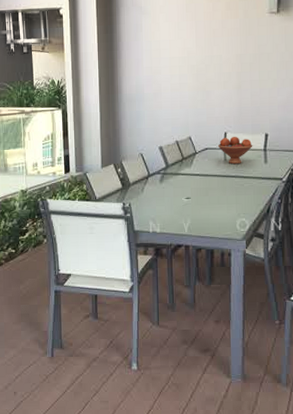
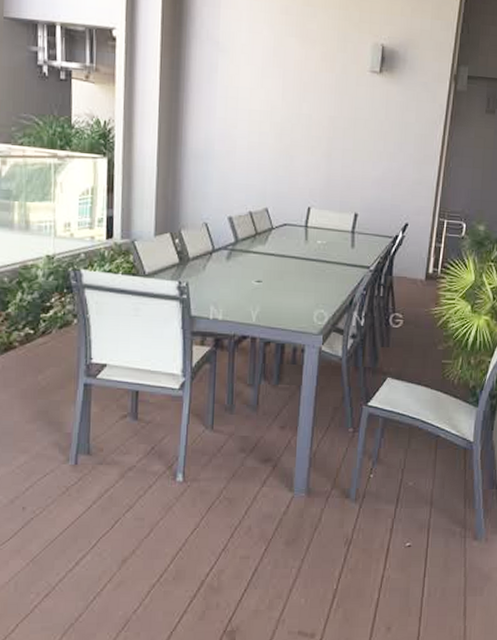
fruit bowl: present [217,136,253,165] -> none [298,212,340,246]

